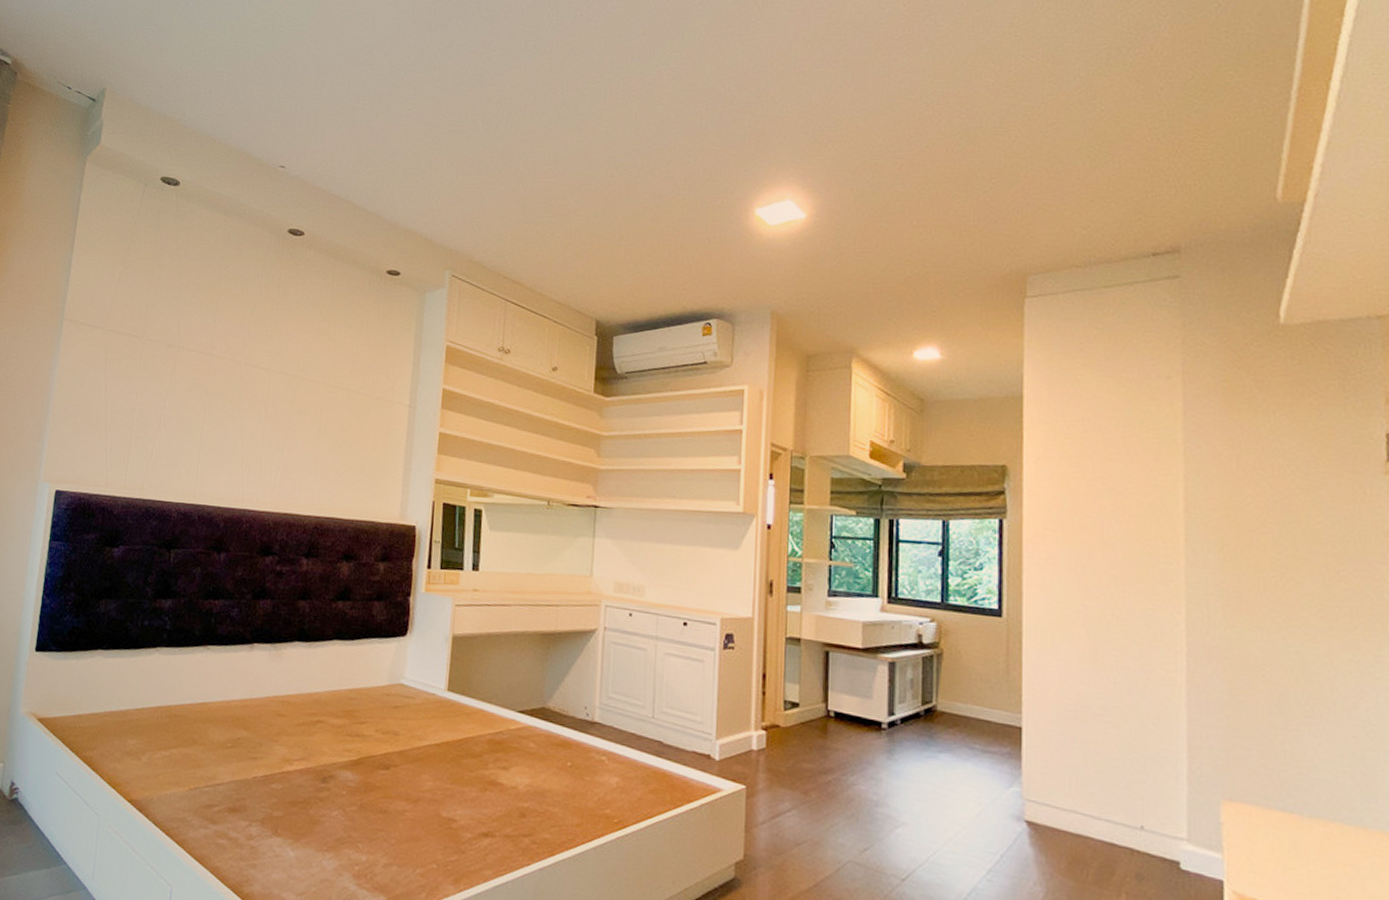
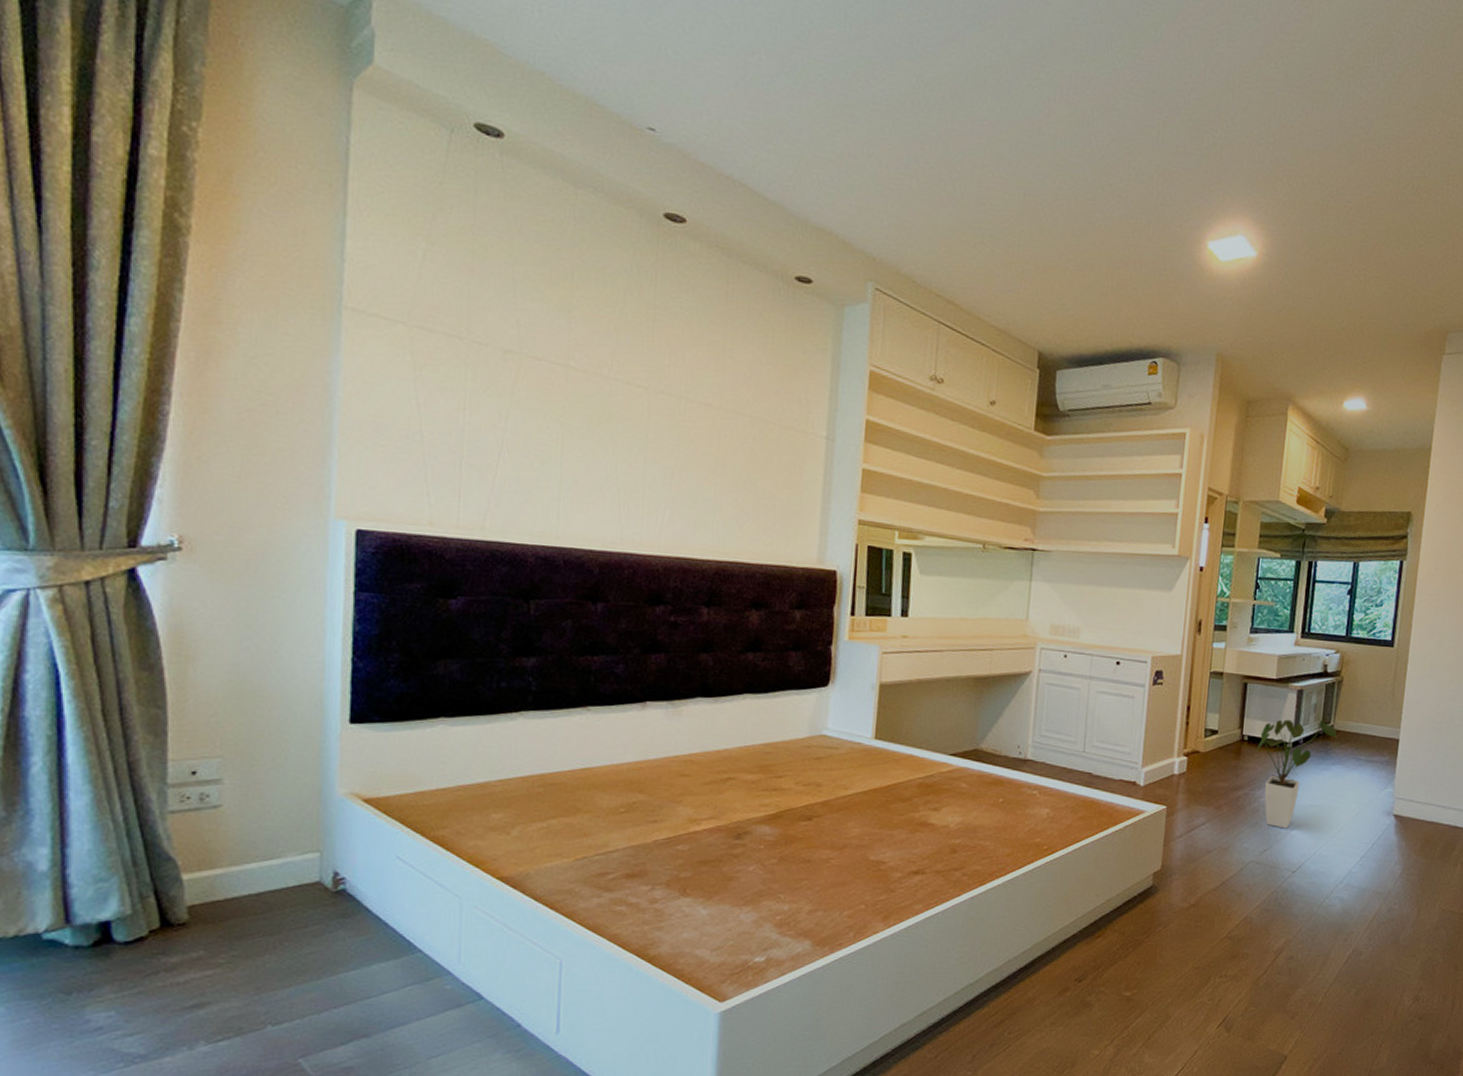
house plant: none [845,695,942,826] -> present [1256,719,1338,829]

